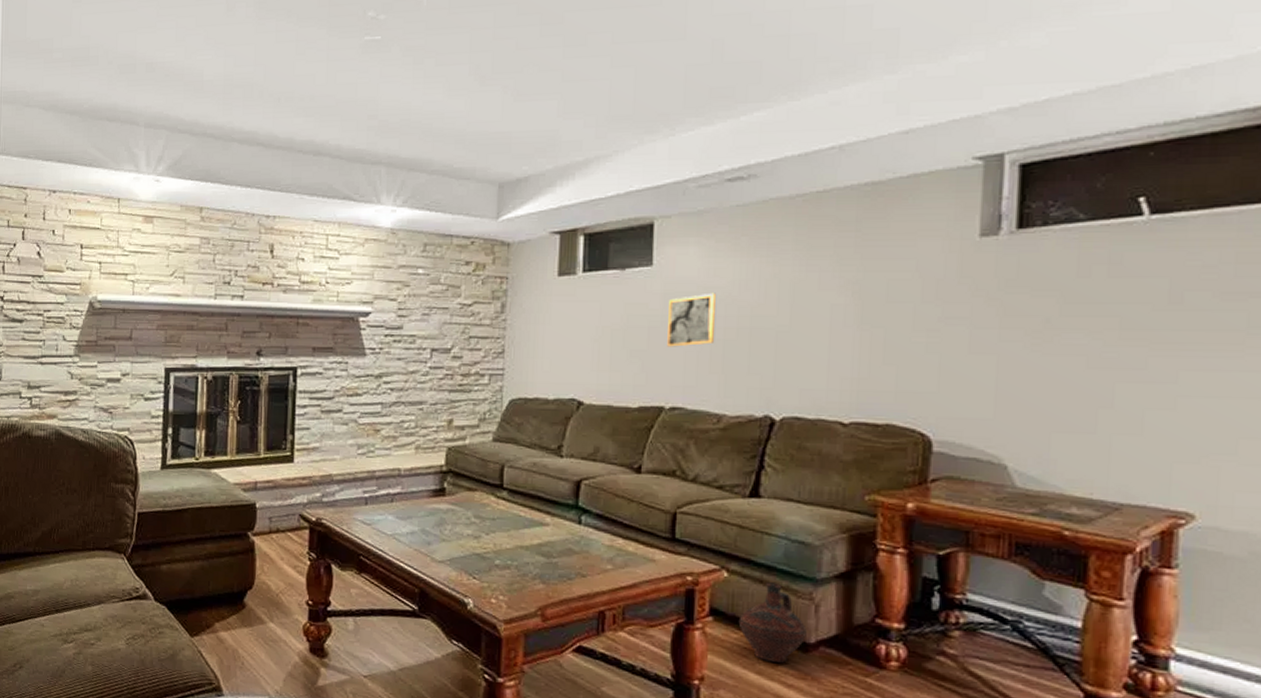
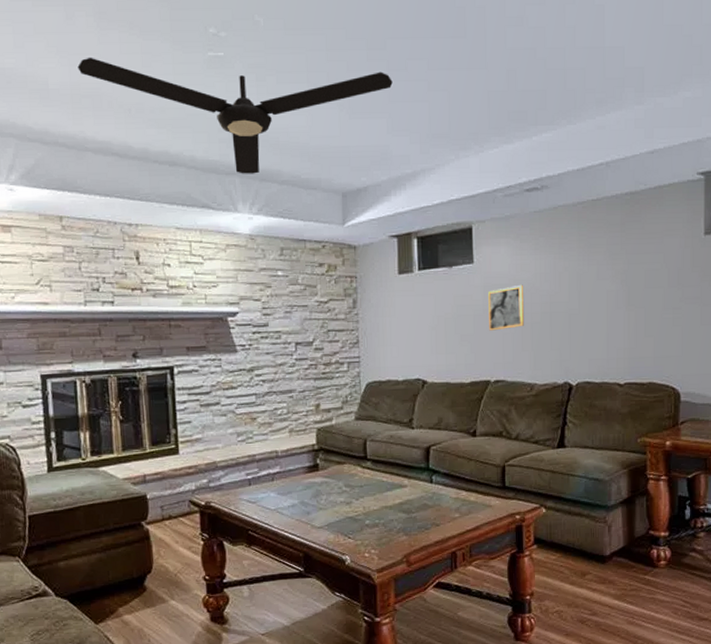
ceiling fan: none [233,47,568,164] -> present [77,57,393,174]
ceramic jug: present [738,582,807,663] -> none [555,513,603,574]

